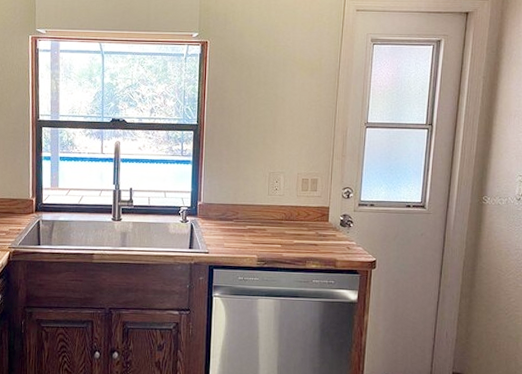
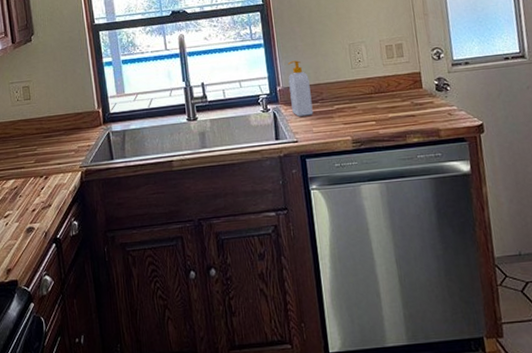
soap bottle: none [208,180,228,231] -> present [287,60,313,116]

